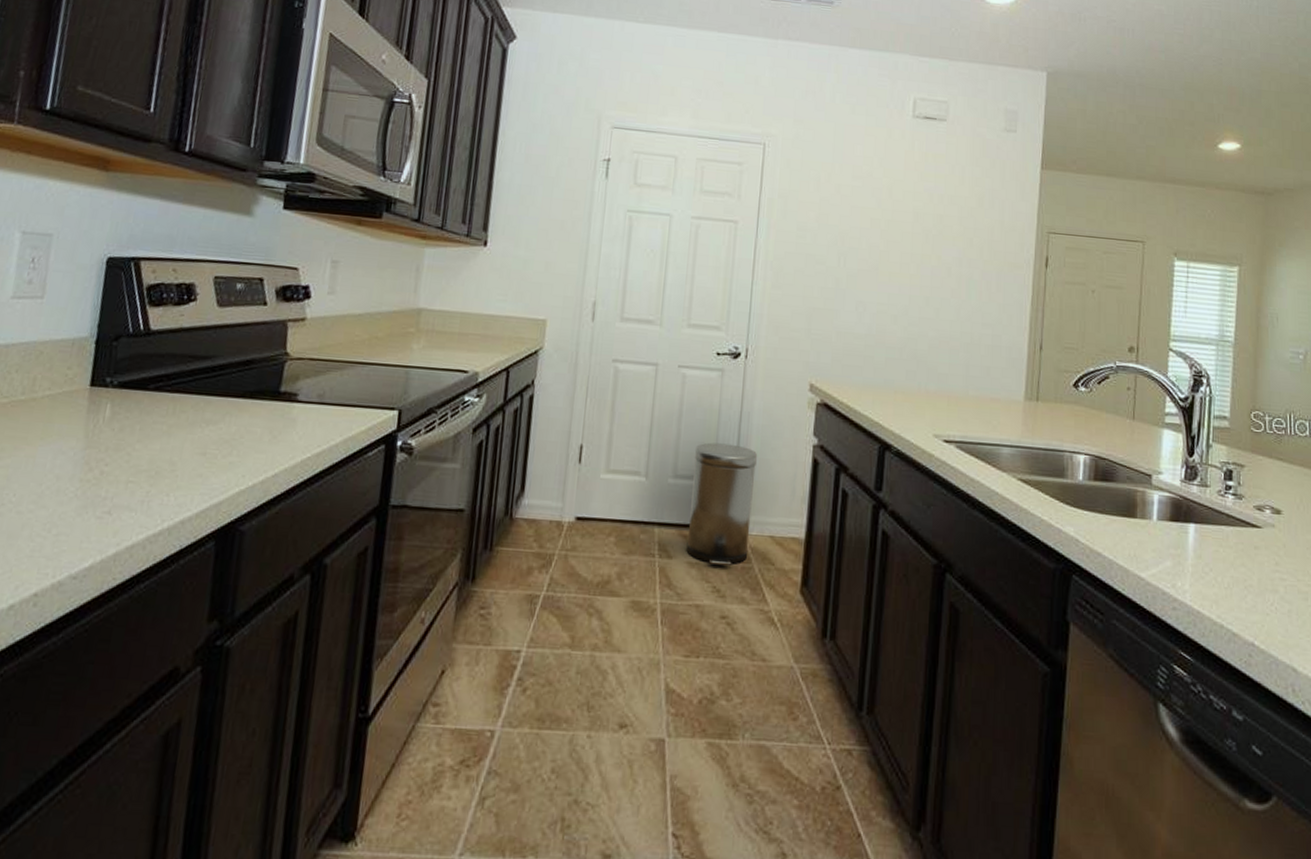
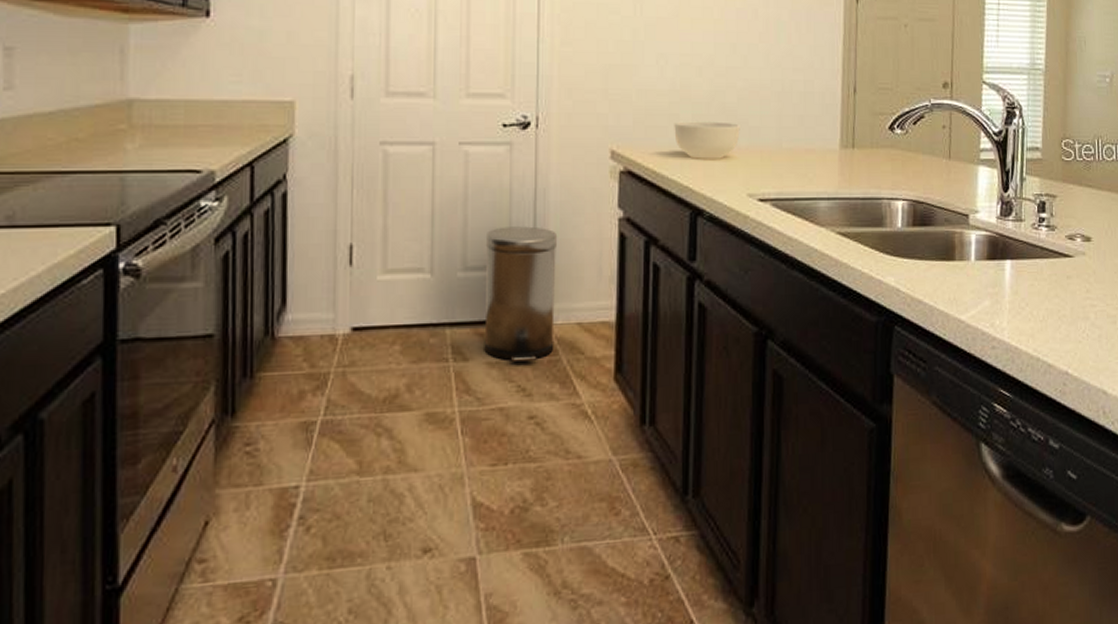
bowl: none [868,362,930,402] -> present [674,121,740,161]

